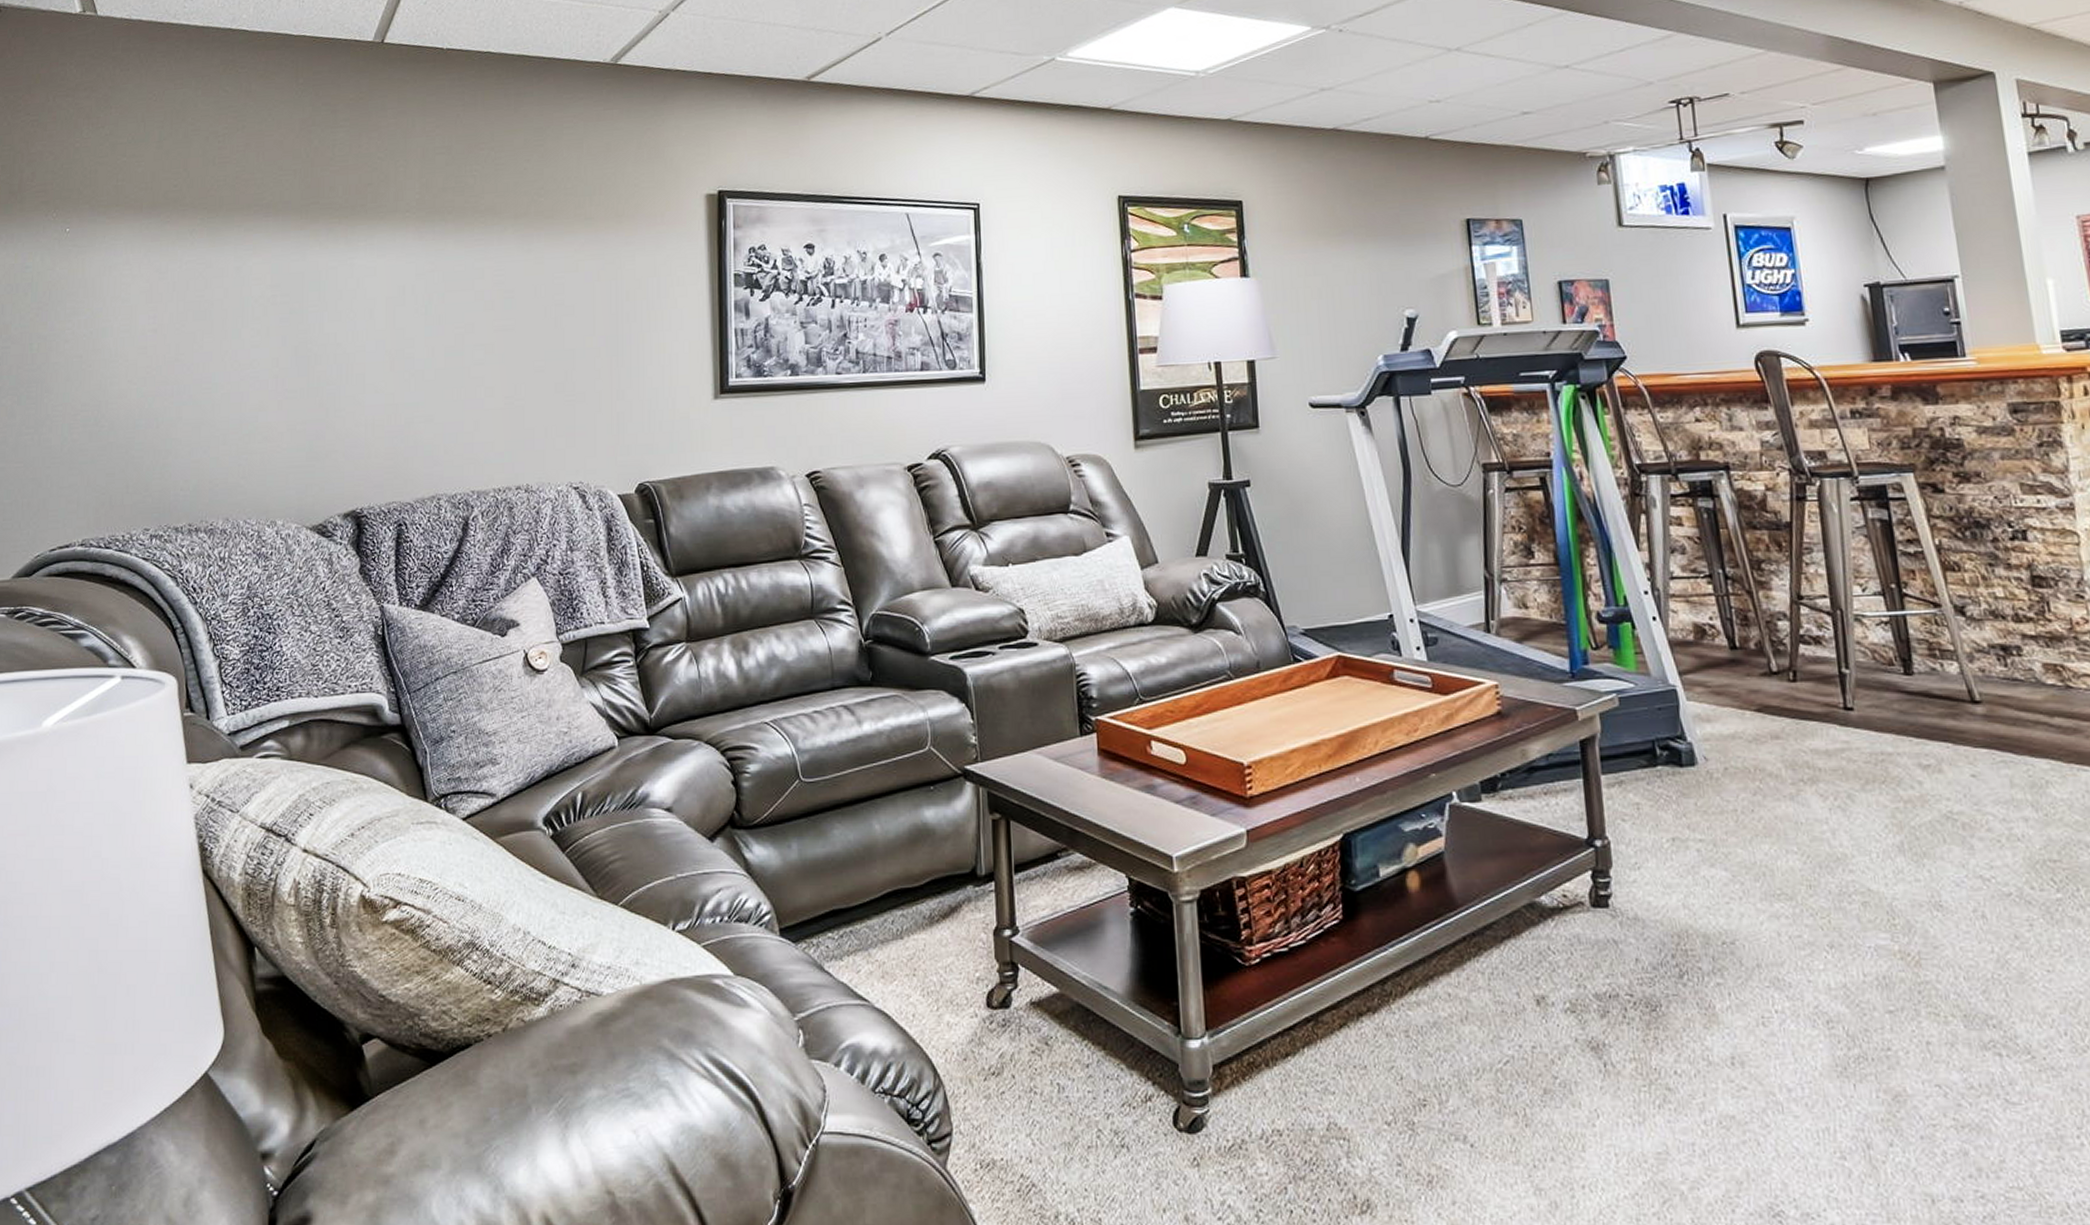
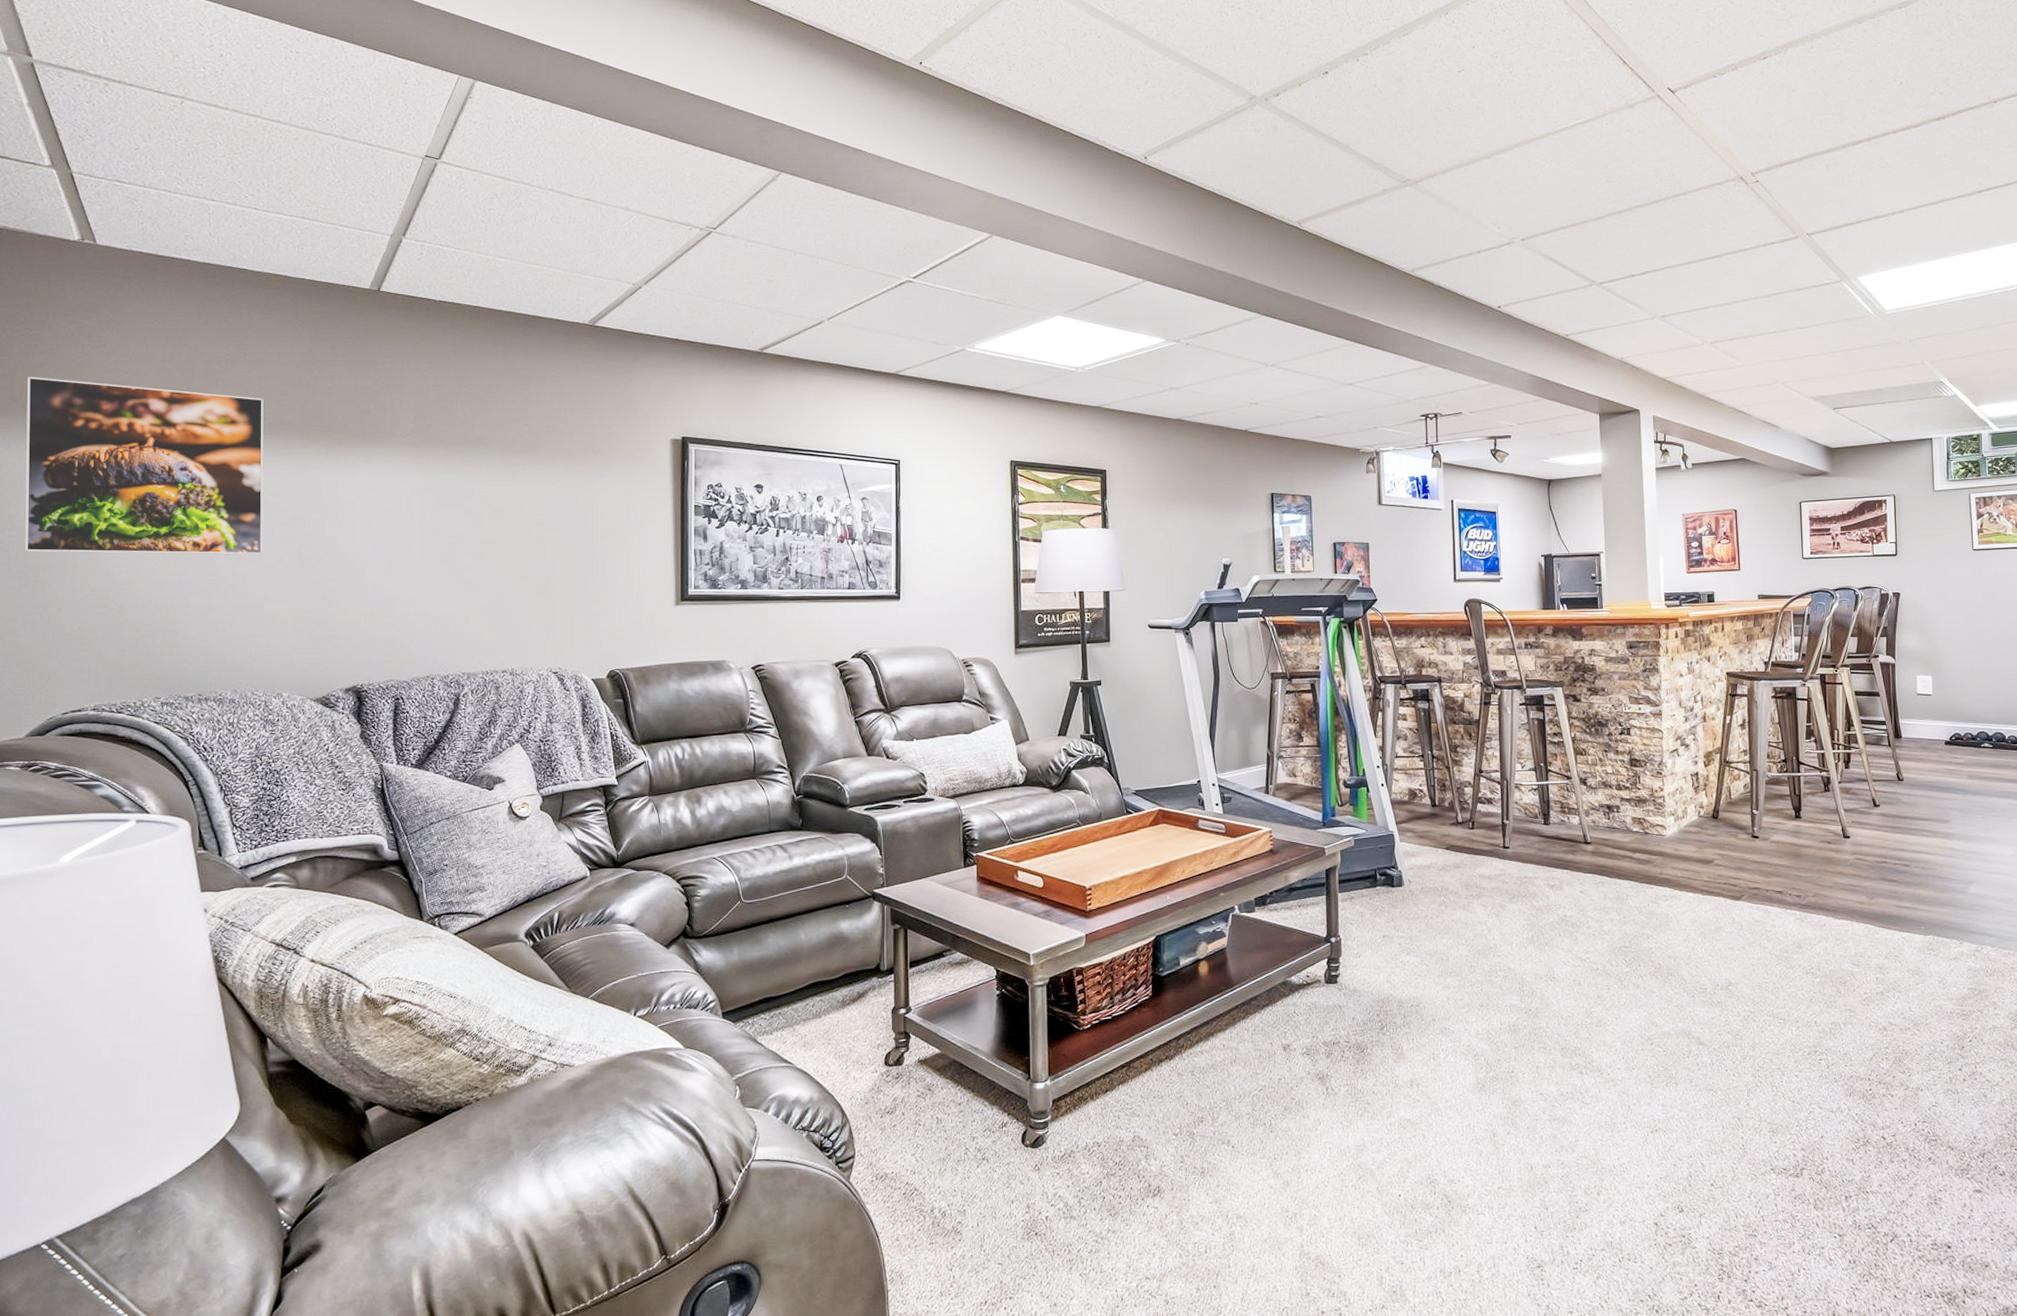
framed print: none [18,166,261,365] -> present [24,376,264,555]

